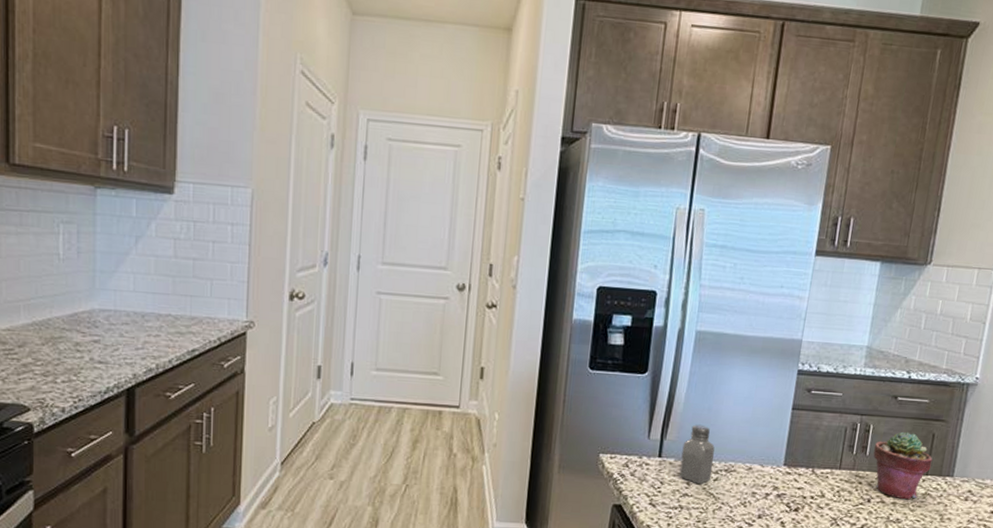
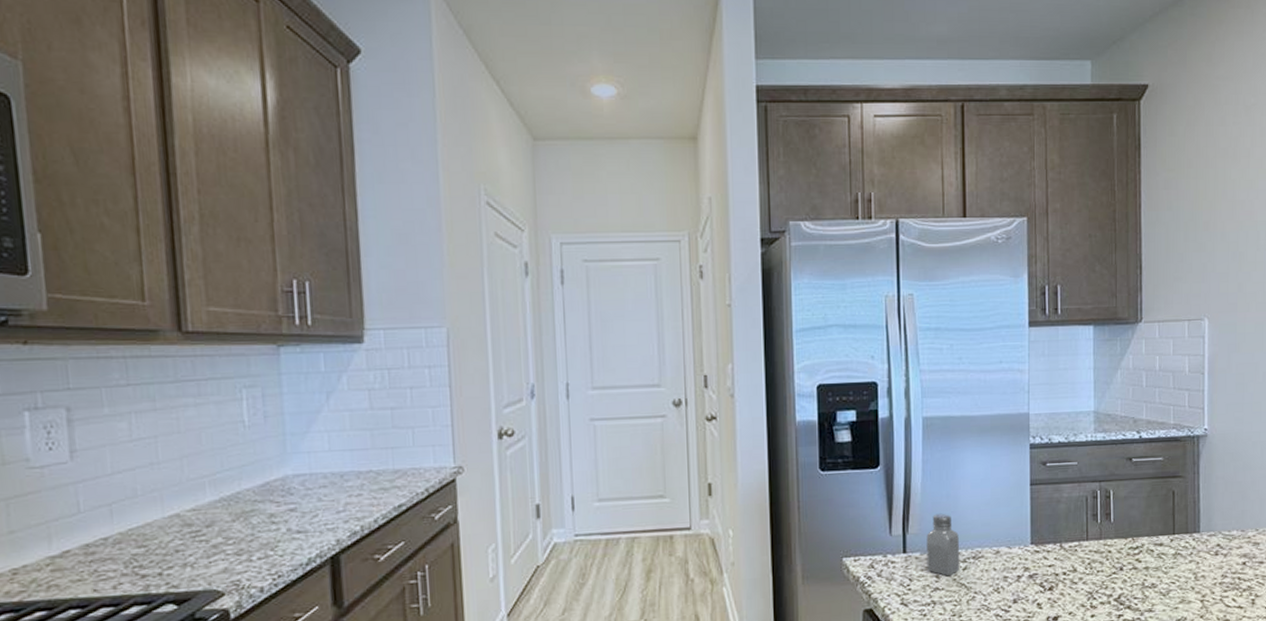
potted succulent: present [873,431,933,500] -> none [1118,492,1176,563]

